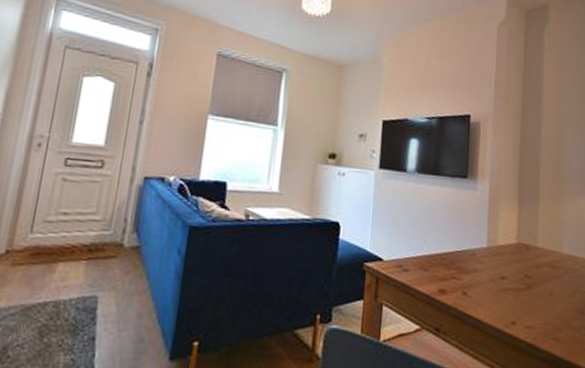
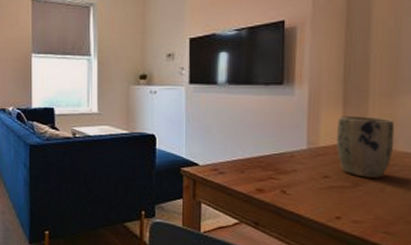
plant pot: none [512,215,560,281] -> present [336,116,395,178]

